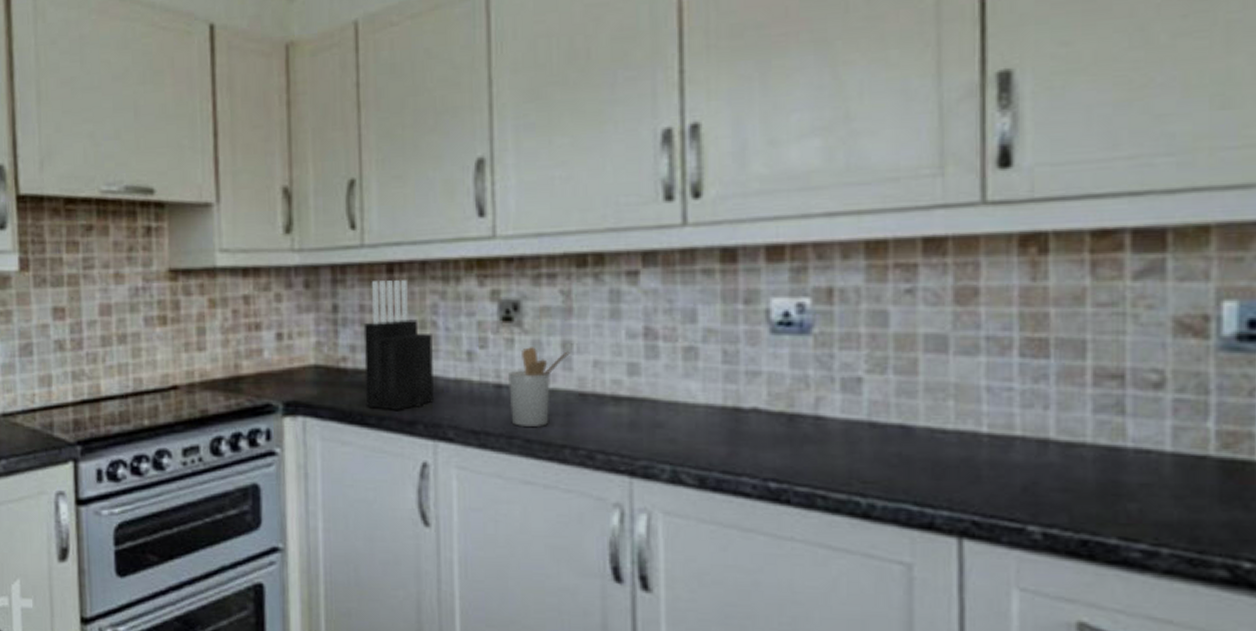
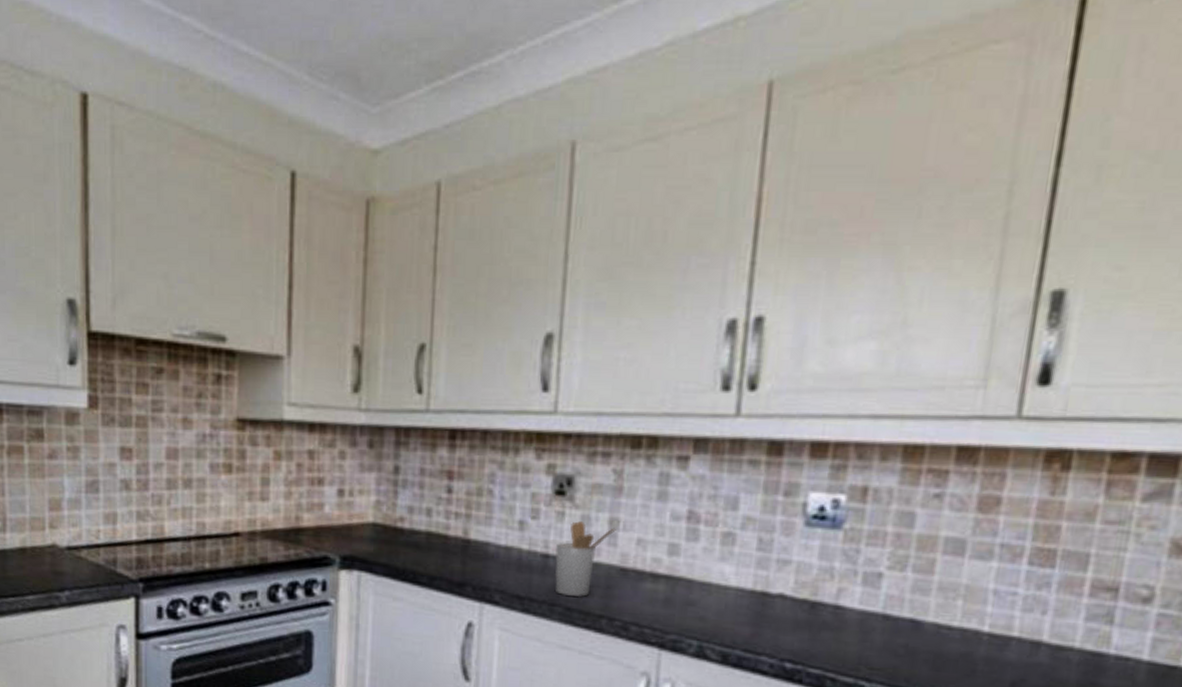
knife block: present [363,280,434,410] -> none [419,446,488,572]

